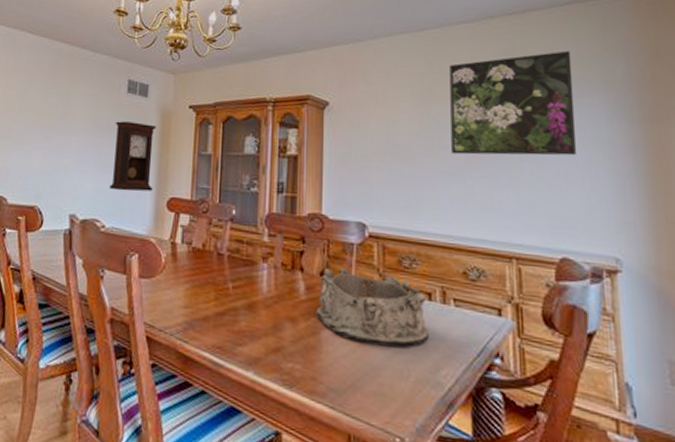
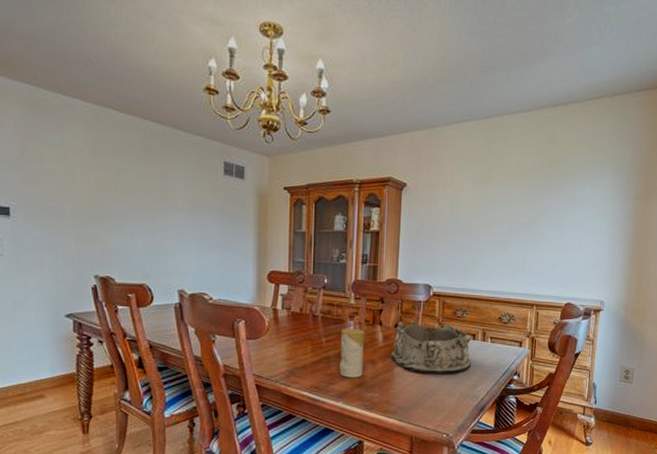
pendulum clock: present [109,121,157,192] -> none [214,202,255,267]
candle: none [249,273,281,340] -> present [339,329,364,378]
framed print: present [449,50,577,156] -> none [500,139,596,227]

